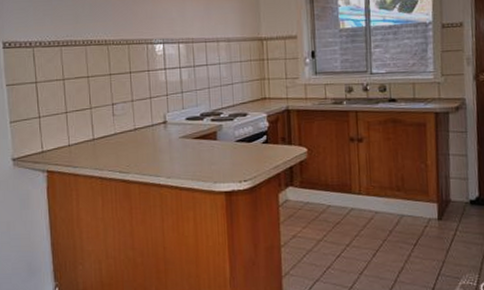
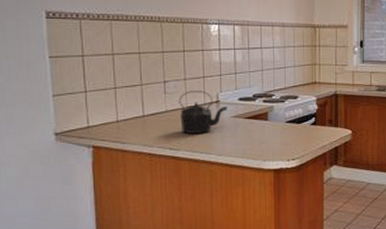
kettle: none [127,111,176,156] -> present [179,90,228,134]

